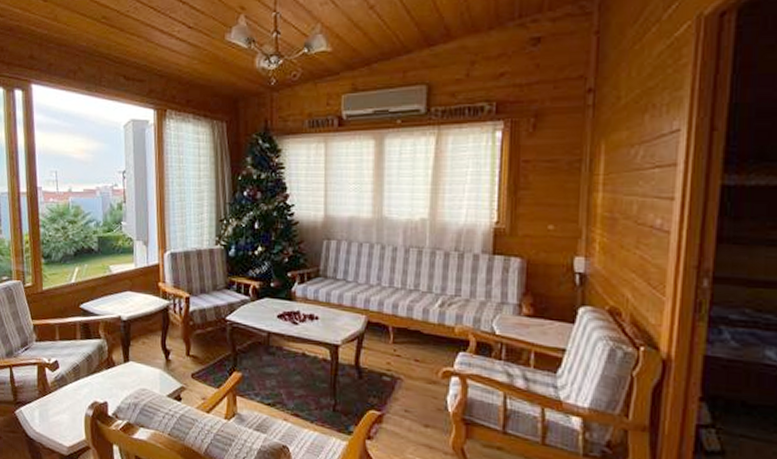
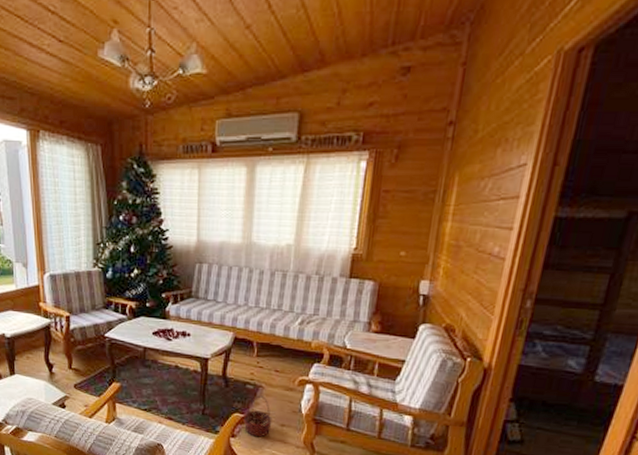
basket: none [380,389,414,440] -> present [243,395,272,437]

